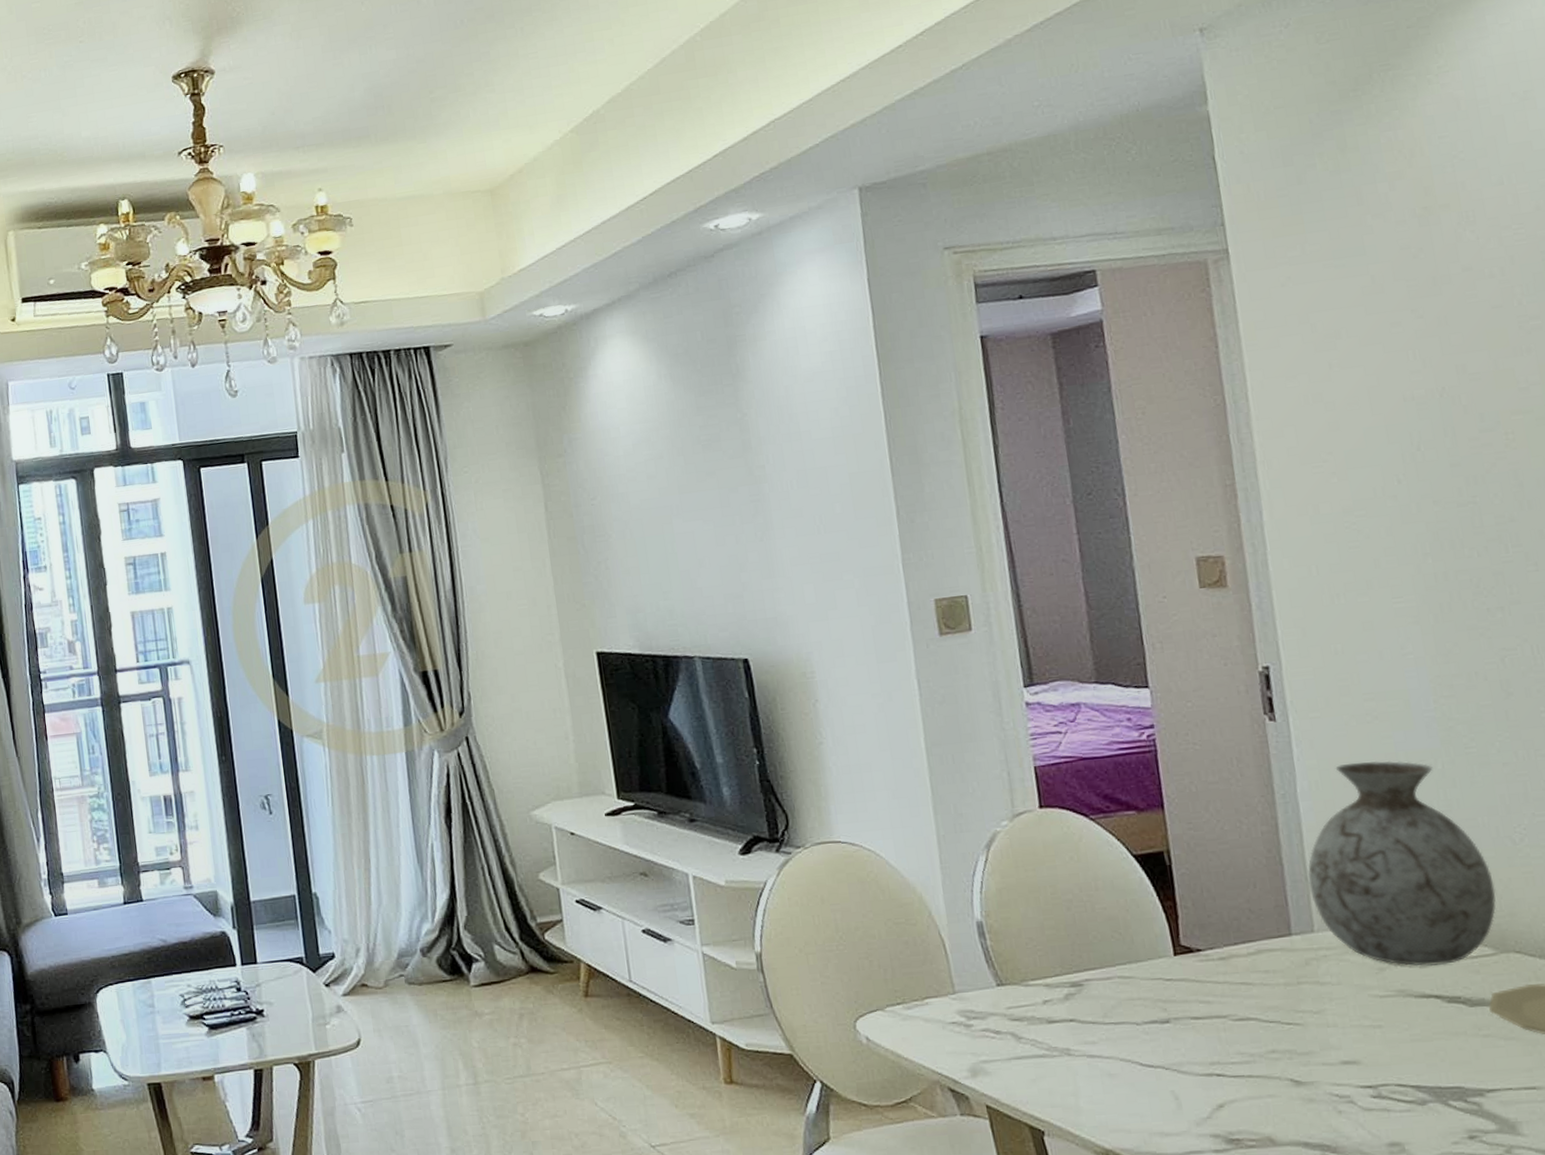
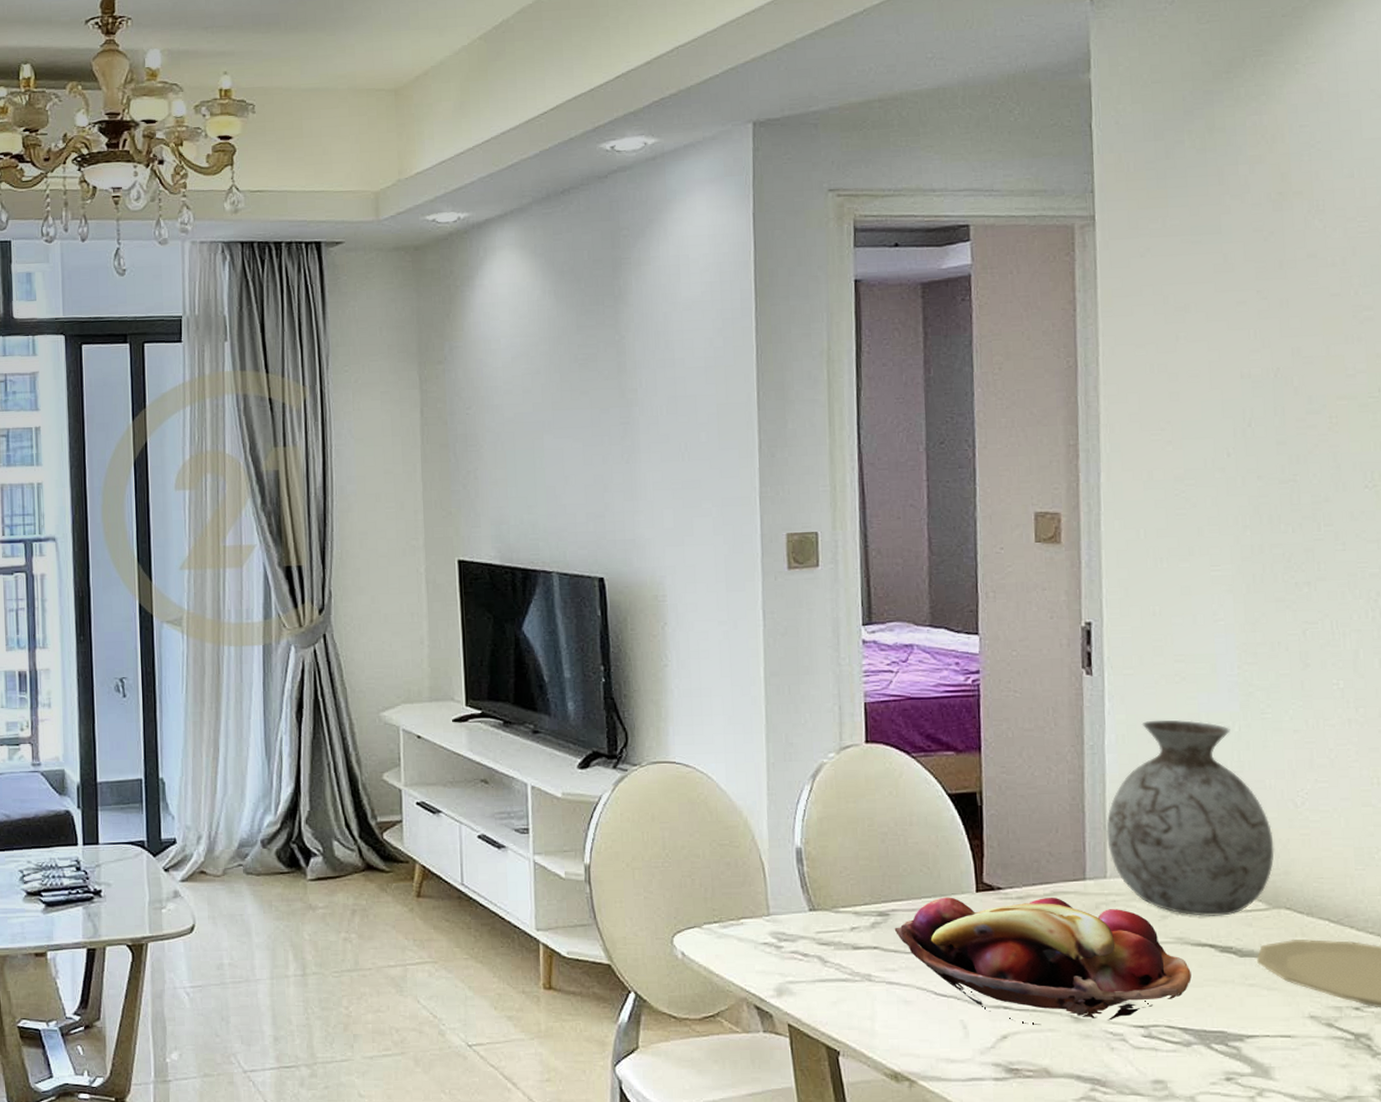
fruit basket: none [1090,956,1419,1092] -> present [894,897,1192,1025]

